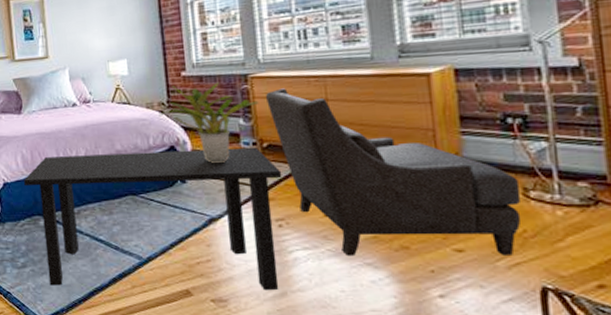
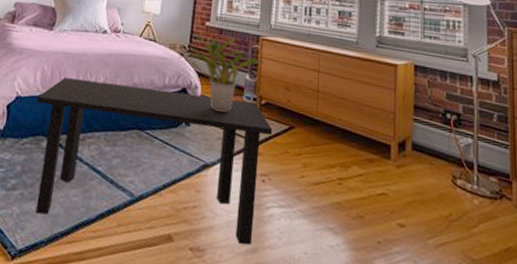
armchair: present [266,88,522,257] -> none [271,54,451,236]

